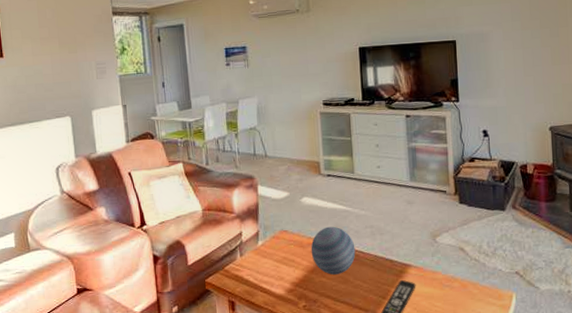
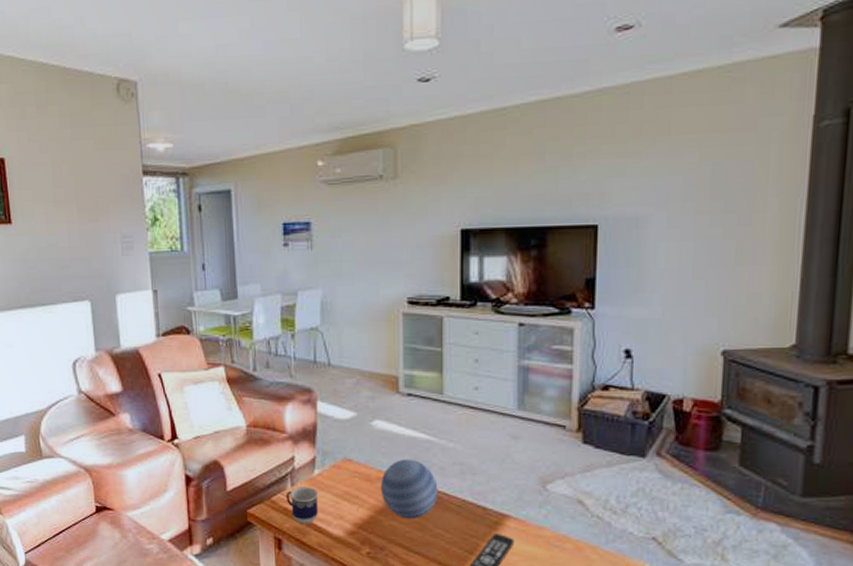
cup: none [237,256,263,288] -> present [286,487,319,525]

